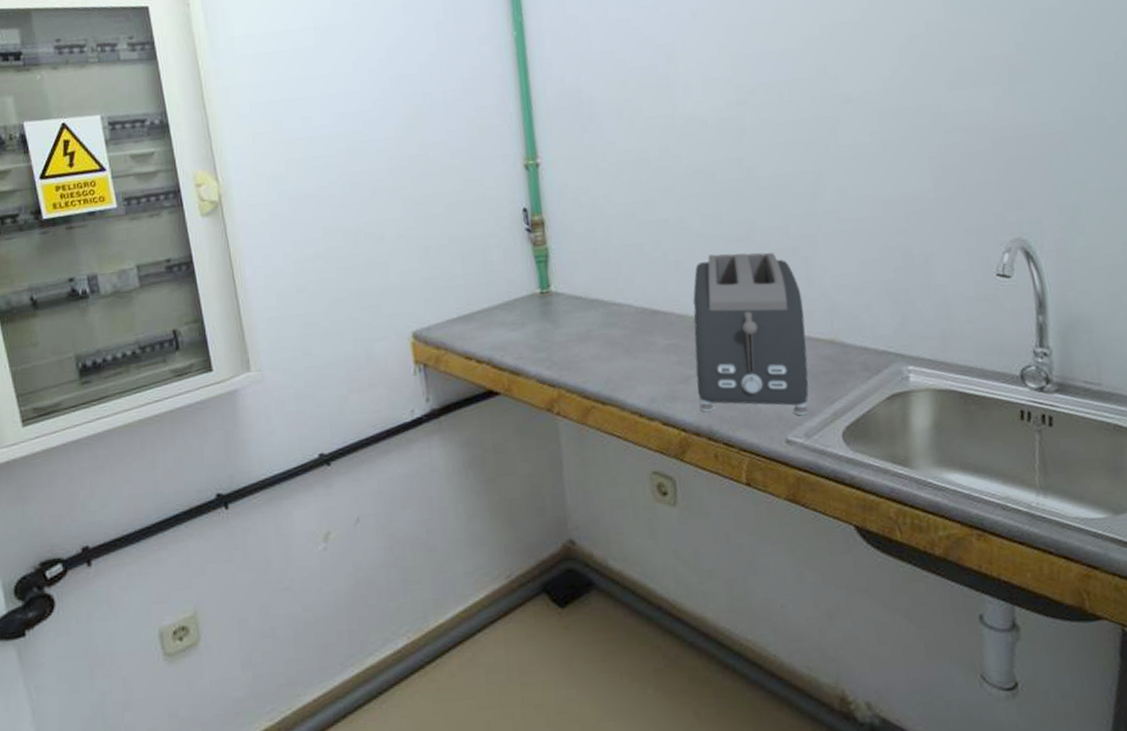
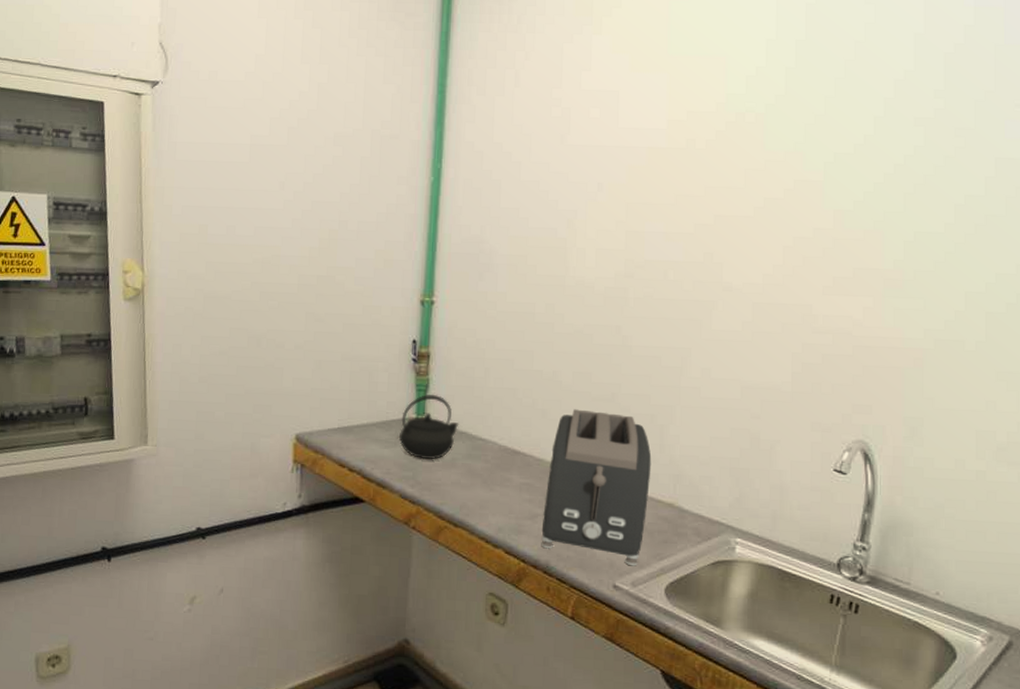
kettle: none [525,264,589,337] -> present [399,394,459,460]

